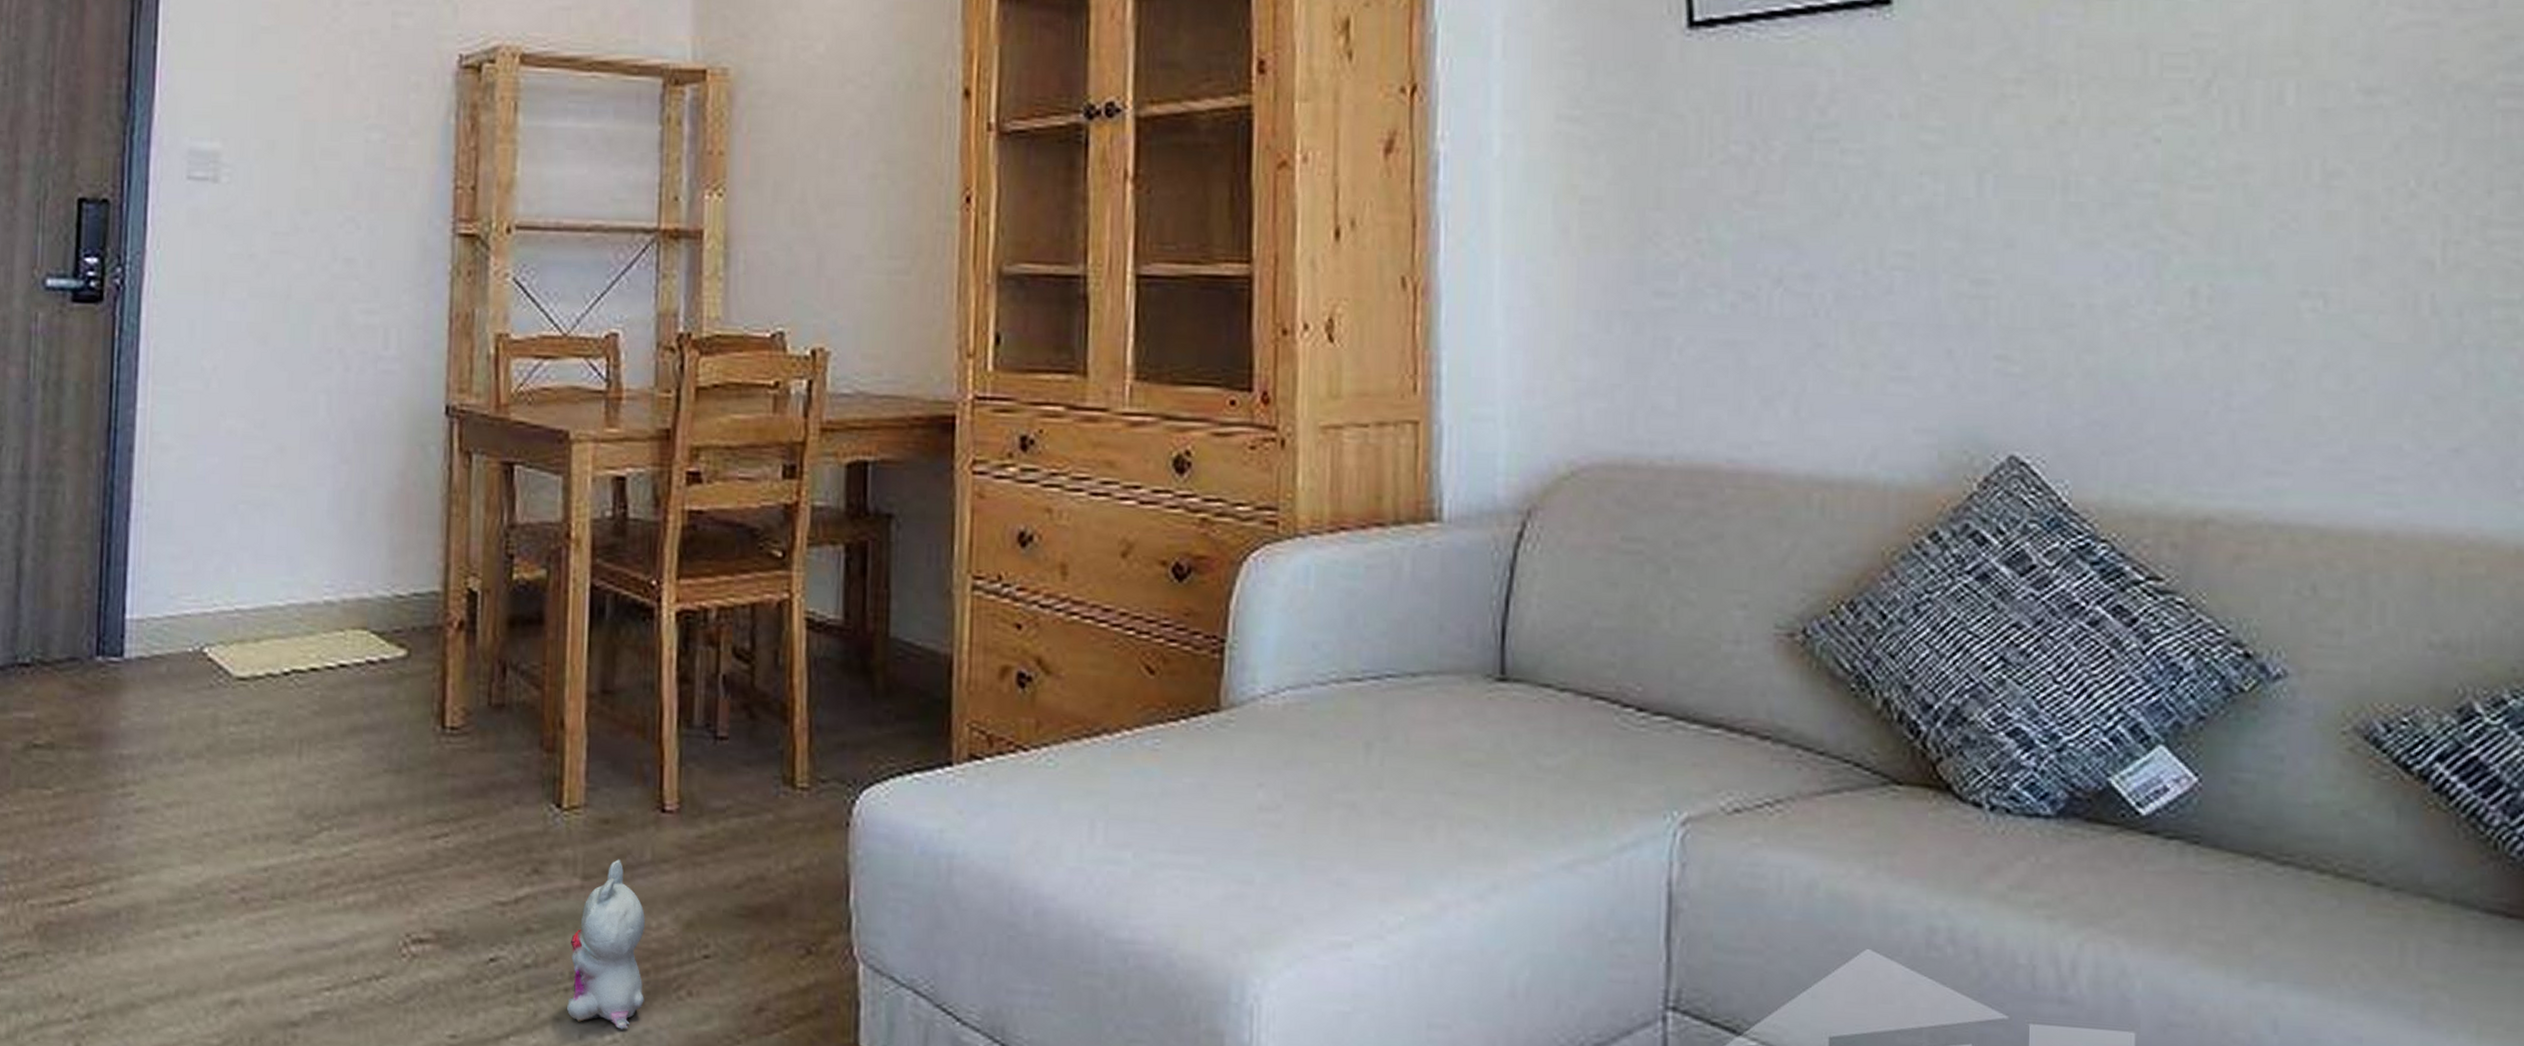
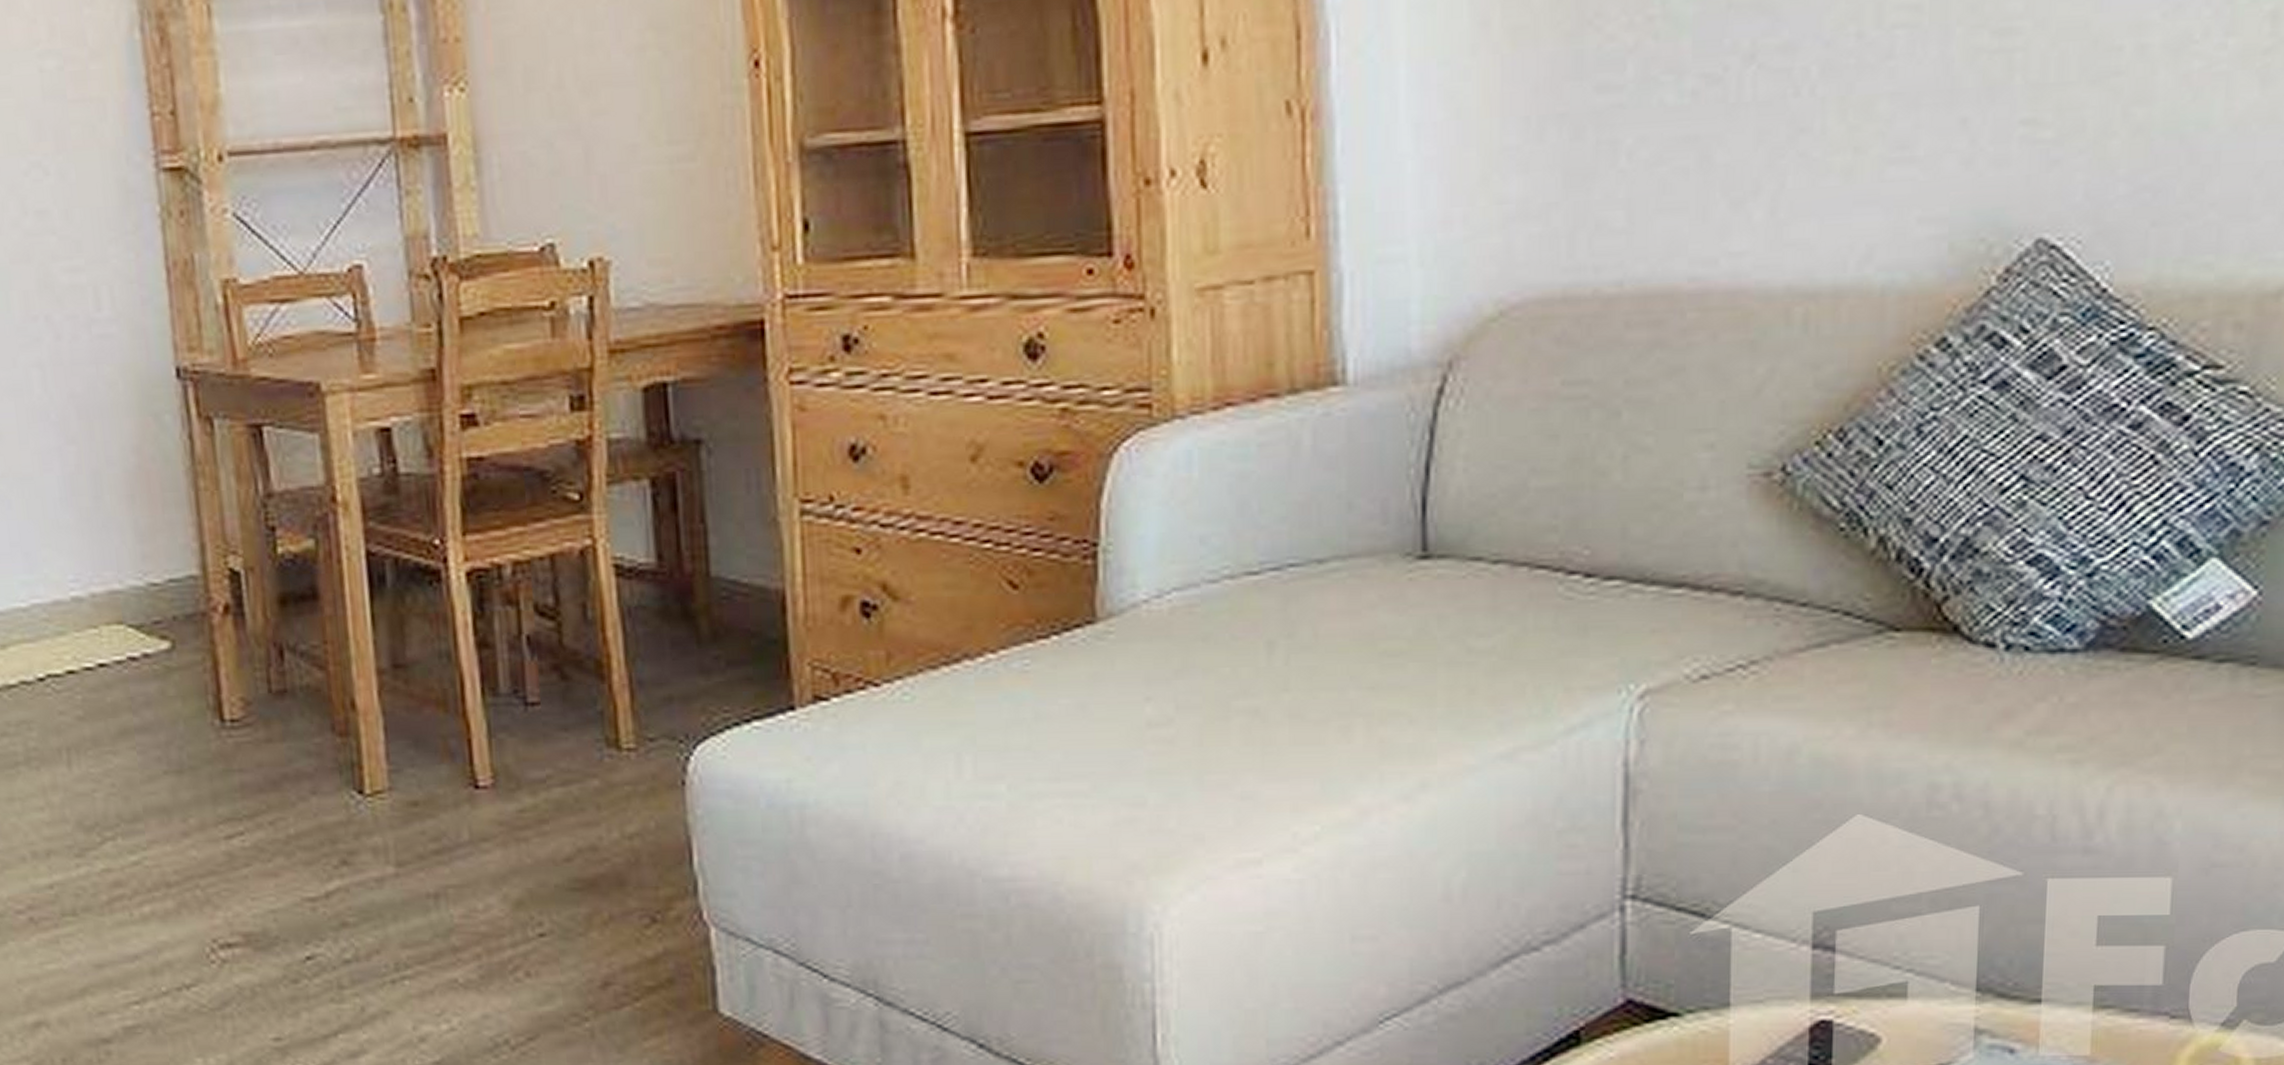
plush toy: present [567,859,645,1029] -> none [392,842,479,1017]

